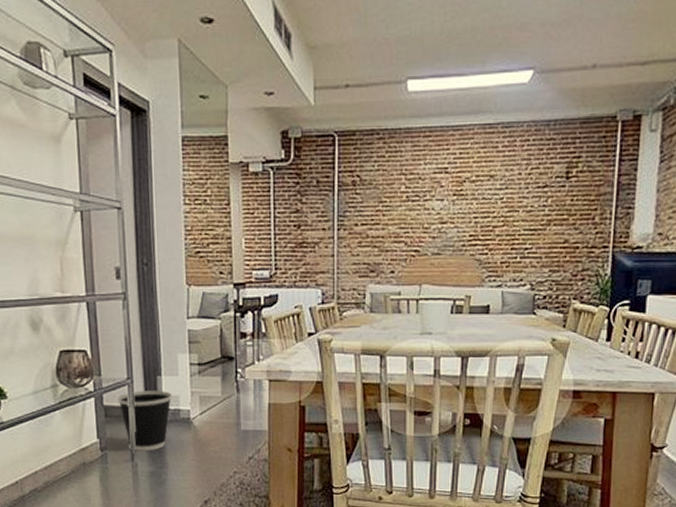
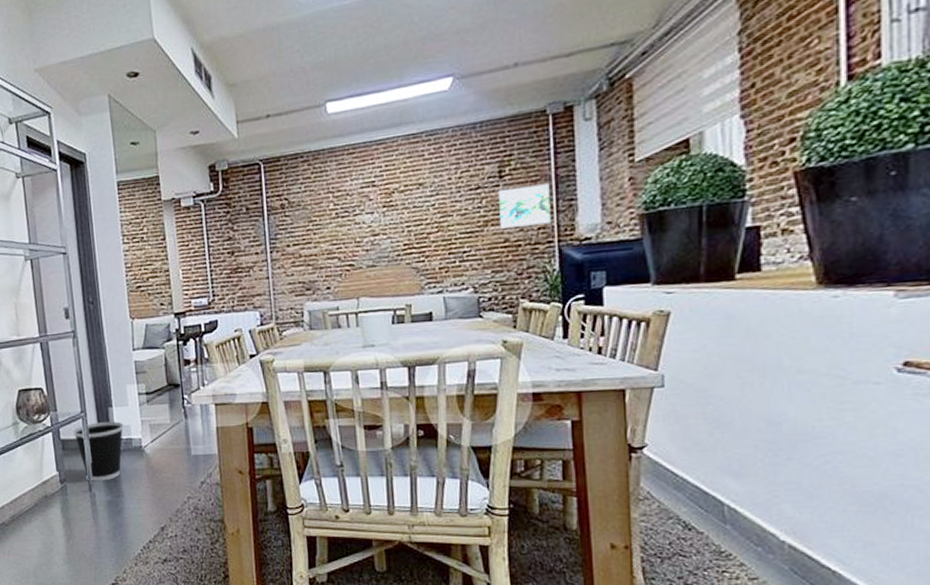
wall art: none [561,190,611,229] -> present [499,184,552,229]

